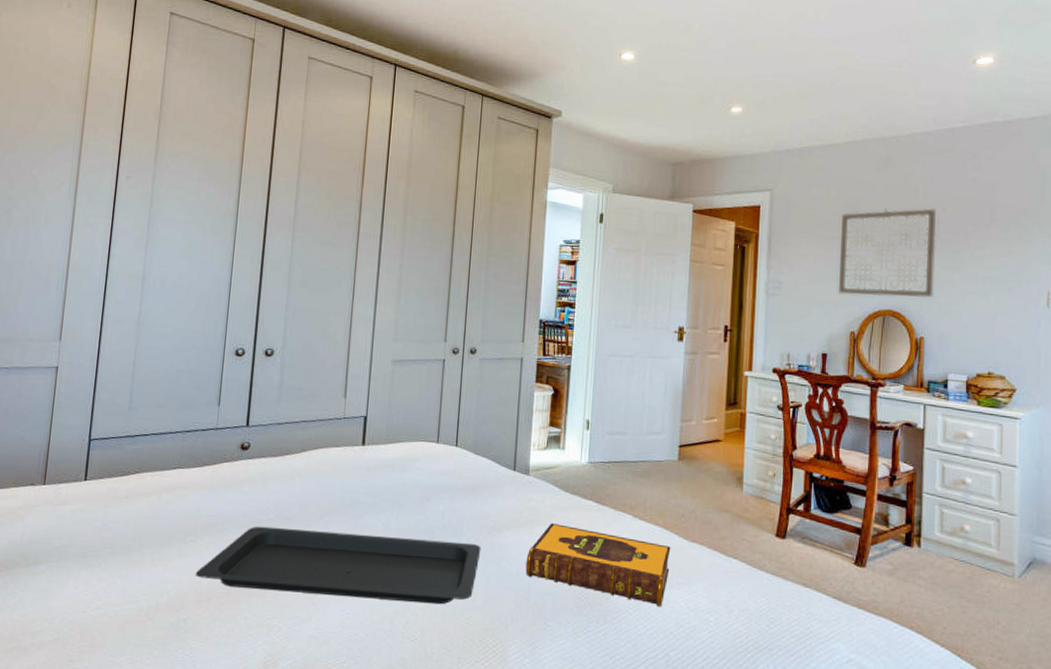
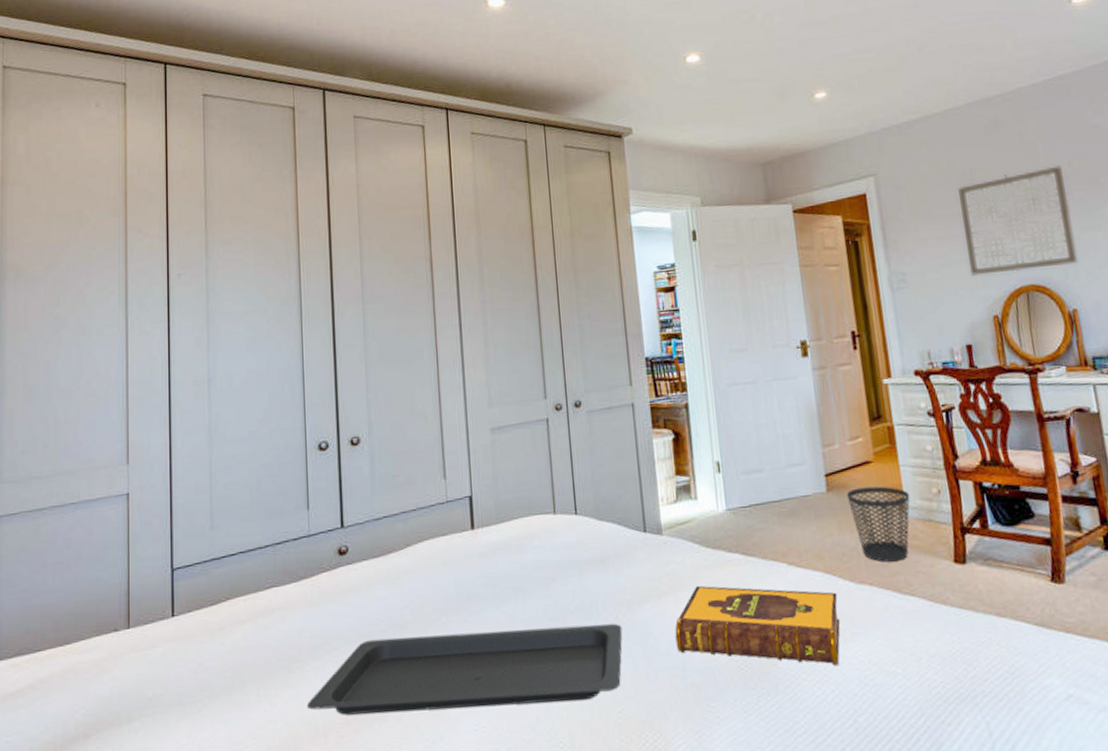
wastebasket: none [694,461,749,528] -> present [846,486,910,562]

